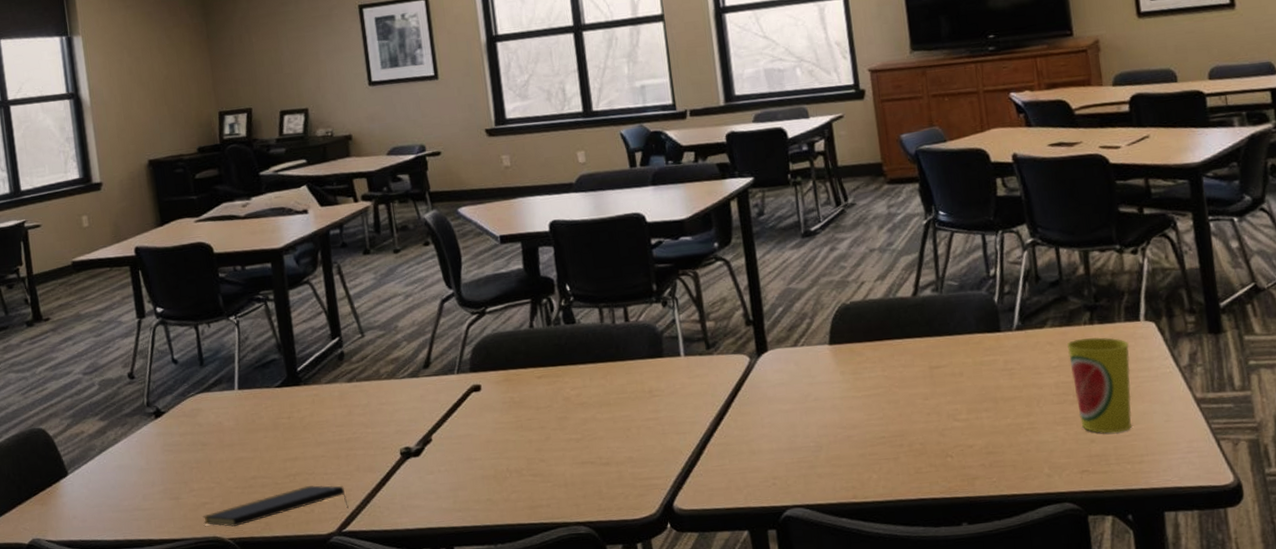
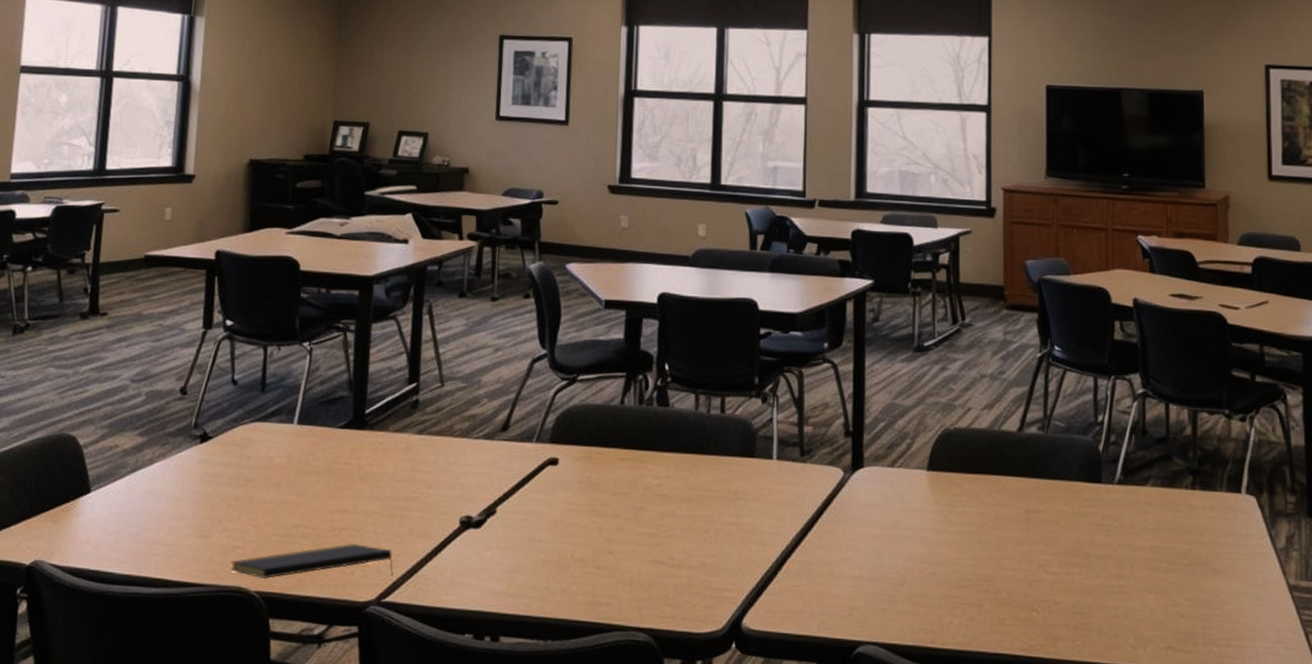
cup: present [1067,337,1132,434] -> none [1167,503,1228,610]

